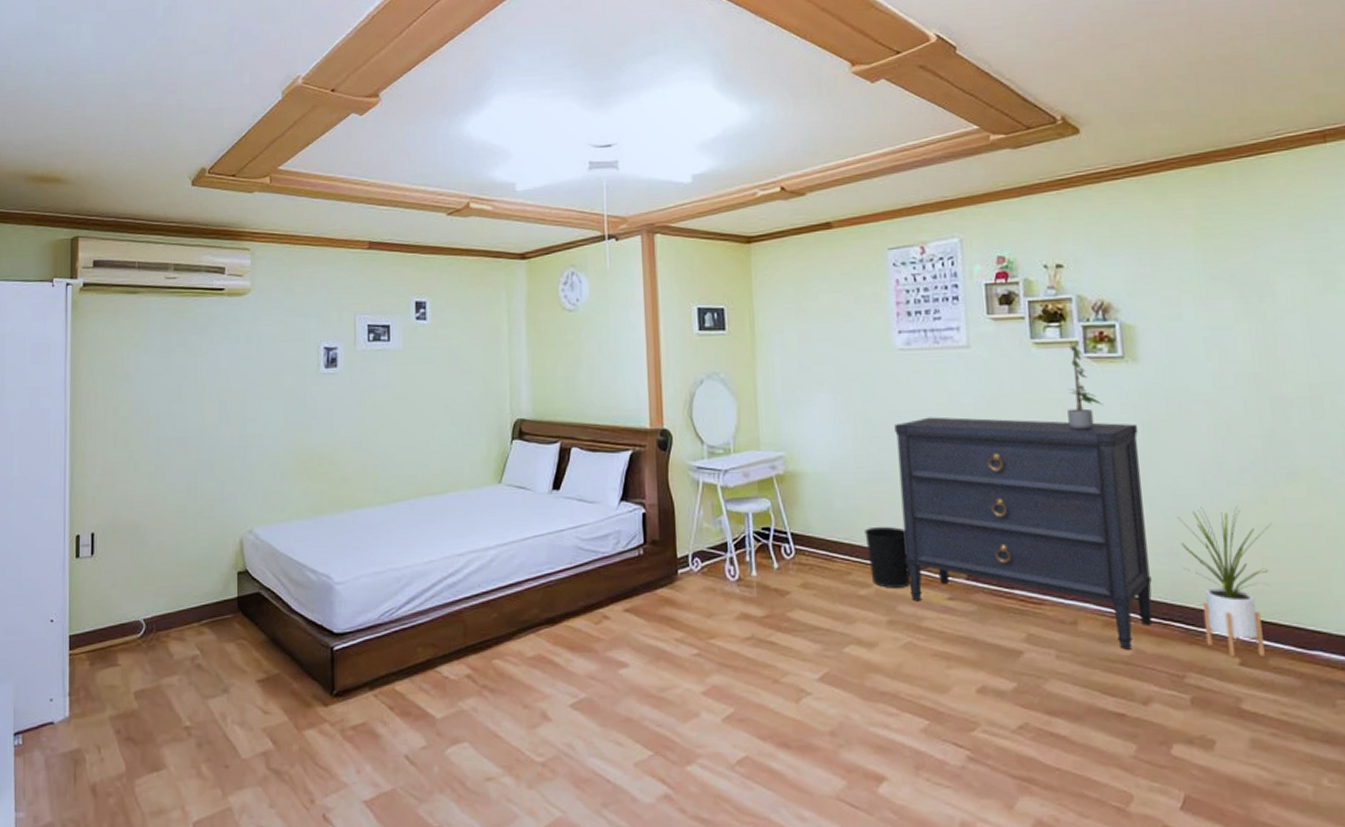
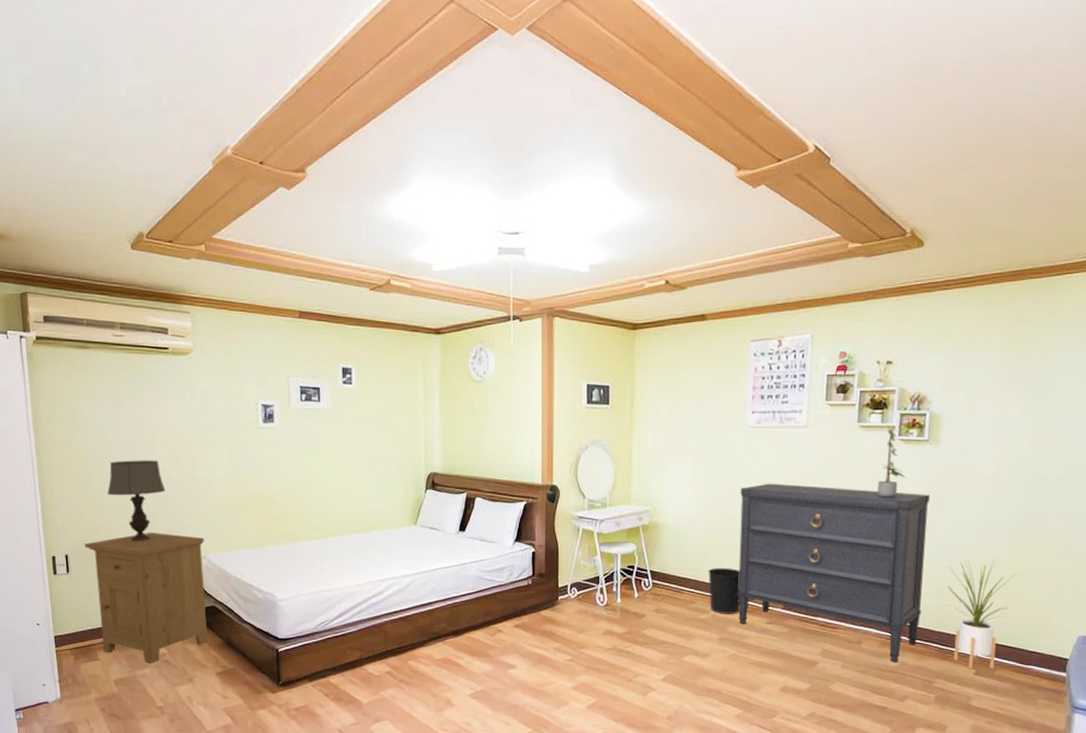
nightstand: none [114,502,252,668] -> present [85,532,207,663]
table lamp: none [146,416,211,514] -> present [107,460,166,541]

